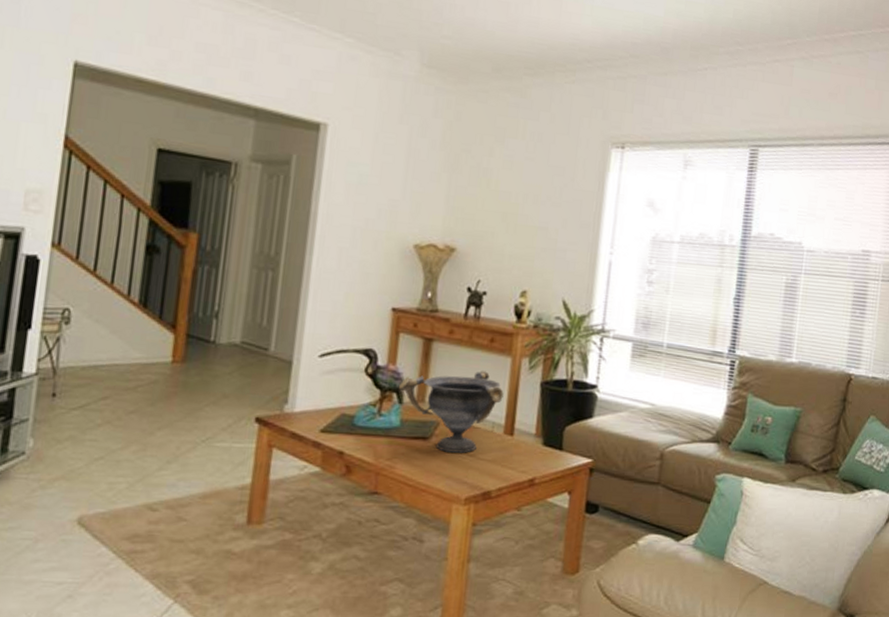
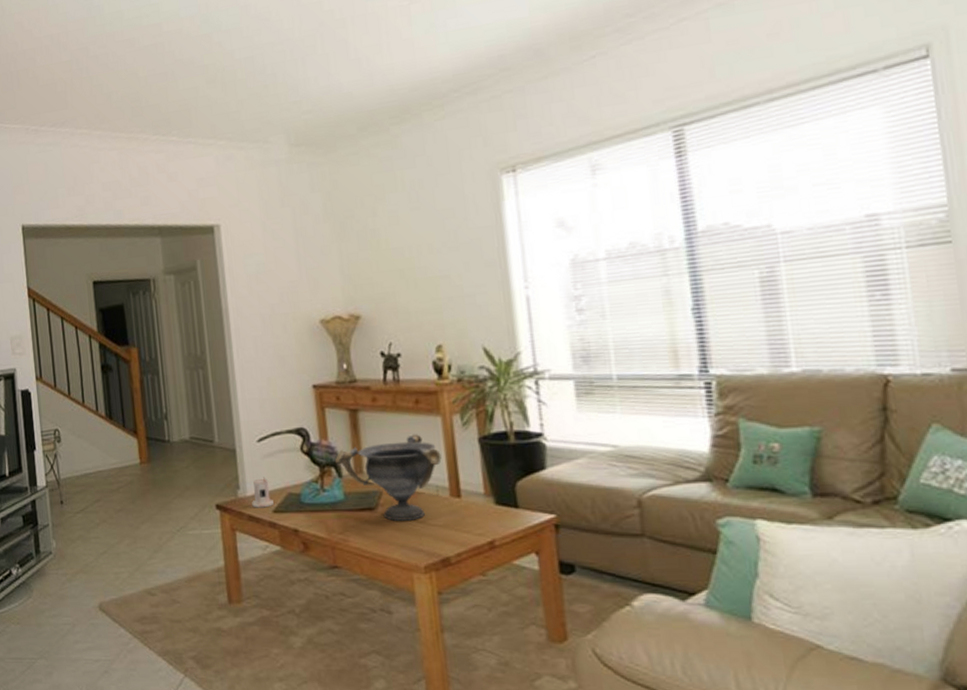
candle: none [298,394,323,426] -> present [252,477,274,508]

